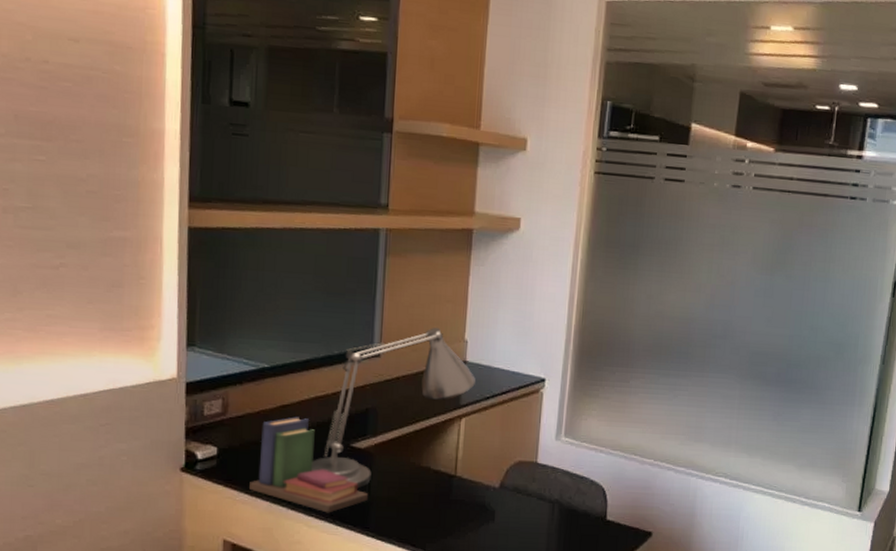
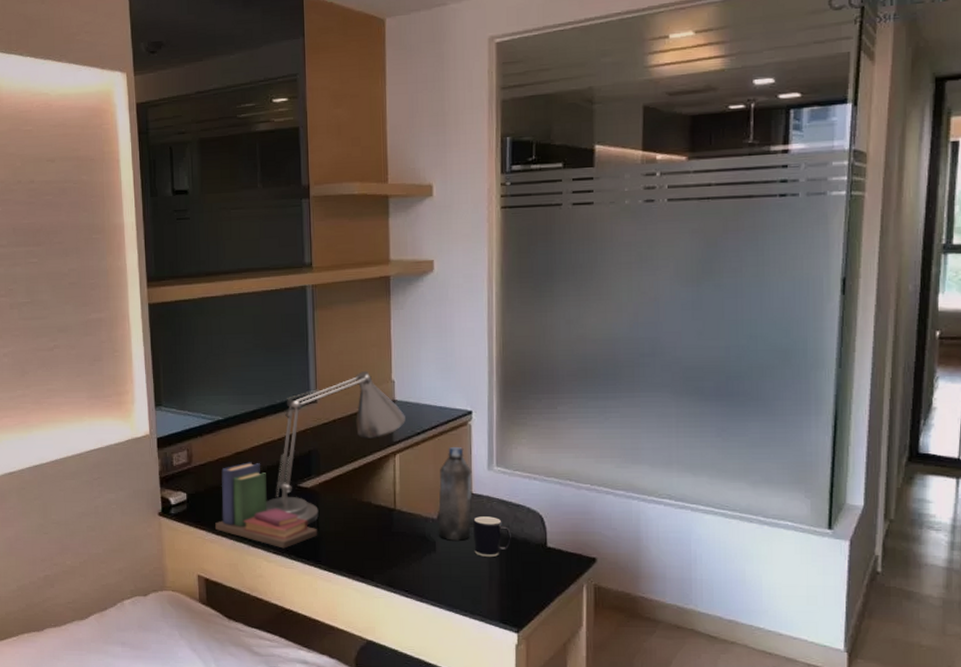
water bottle: none [498,413,539,511] -> present [438,446,472,541]
mug: none [533,487,572,529] -> present [473,516,511,558]

